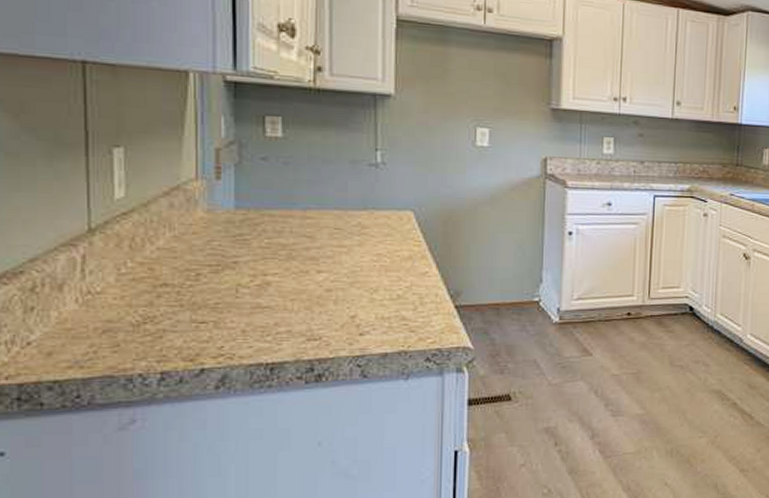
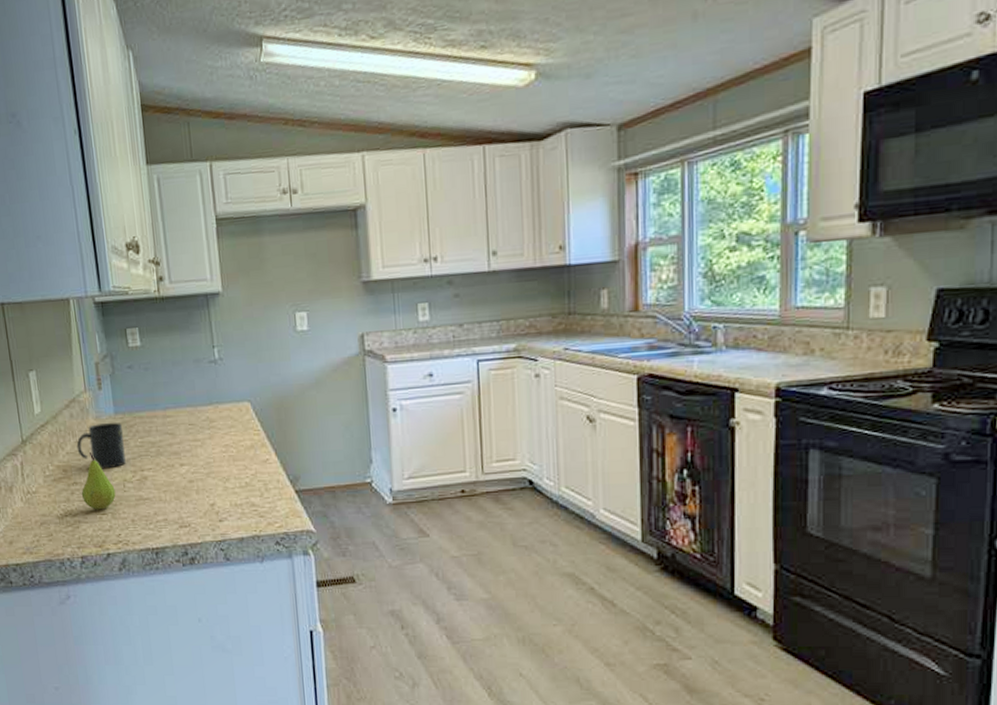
mug: none [174,218,245,271] -> present [76,423,126,469]
fruit: none [174,250,223,318] -> present [82,452,116,510]

